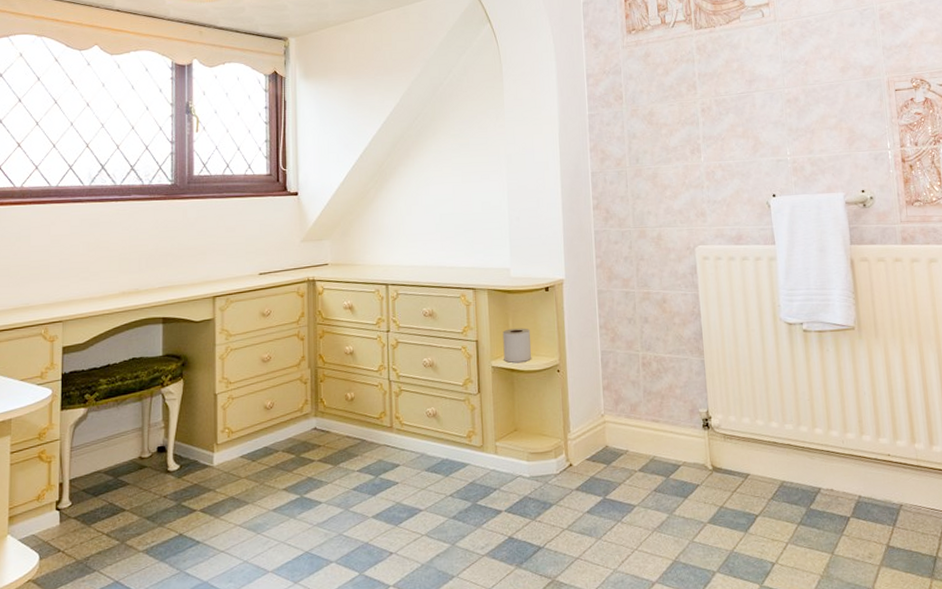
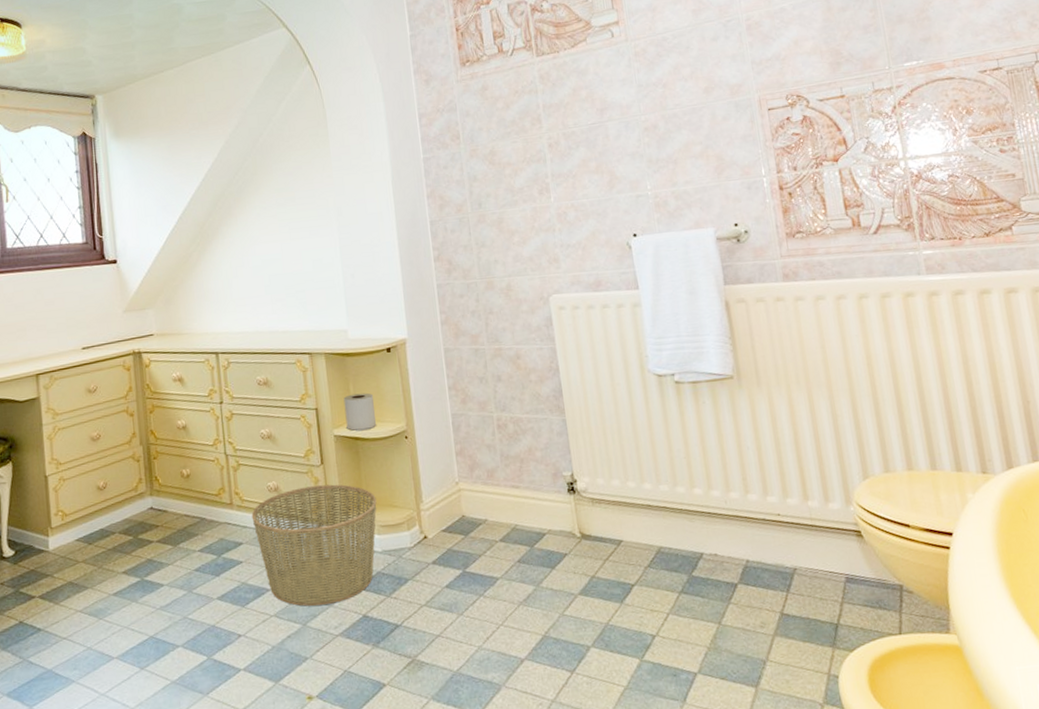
basket: none [410,412,528,527] -> present [251,484,377,607]

